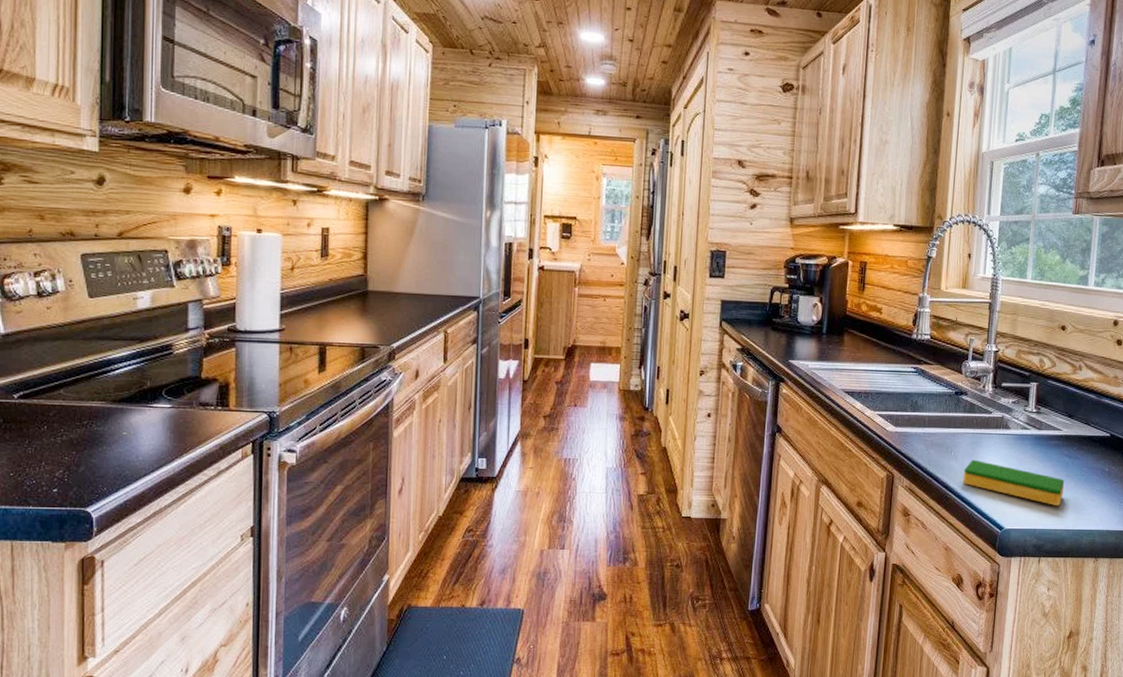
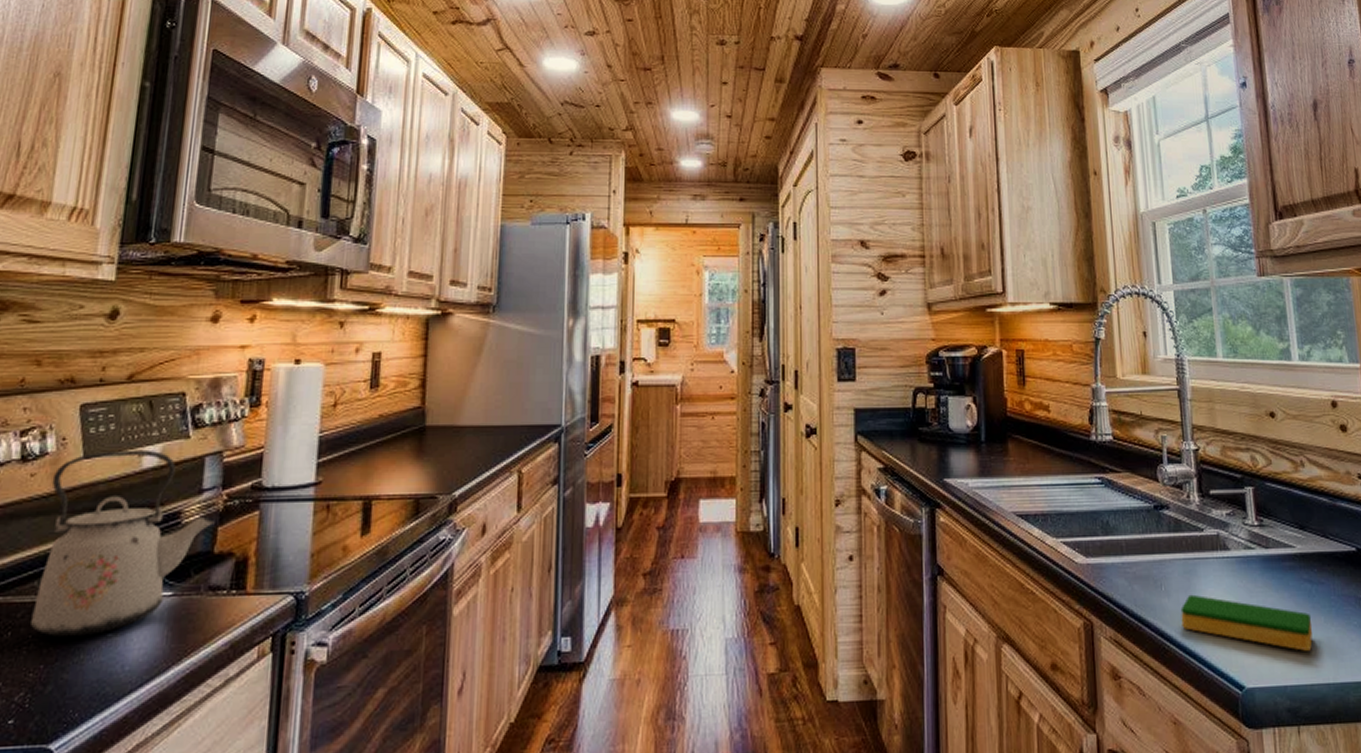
kettle: none [62,293,200,432] -> present [31,449,215,637]

